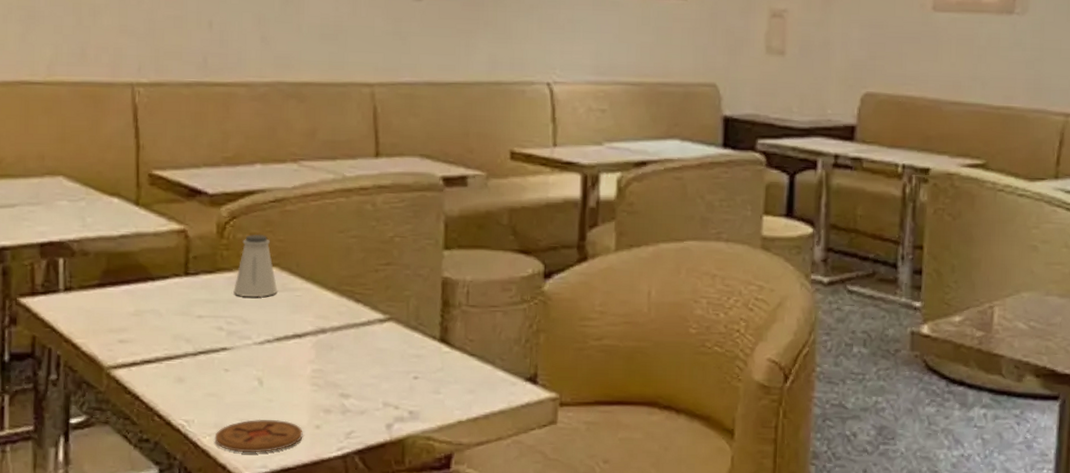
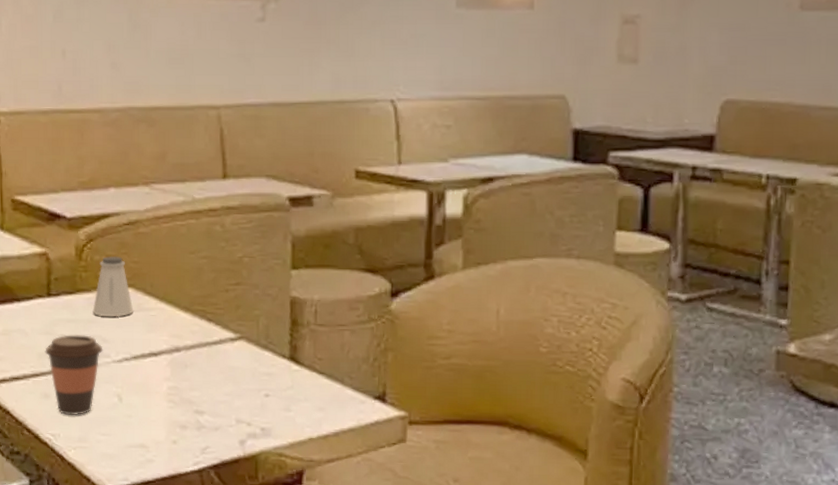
coffee cup: none [180,316,244,401] -> present [45,335,103,416]
coaster: present [214,419,303,453] -> none [79,433,161,467]

